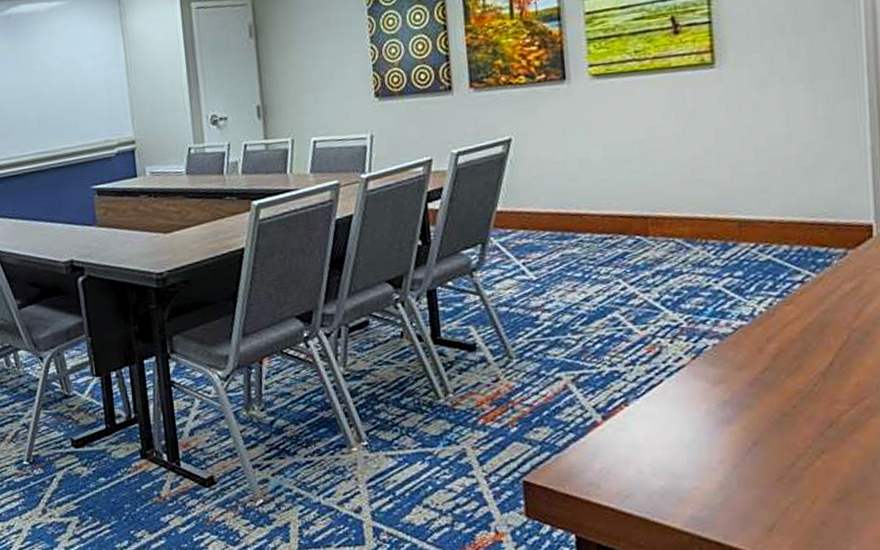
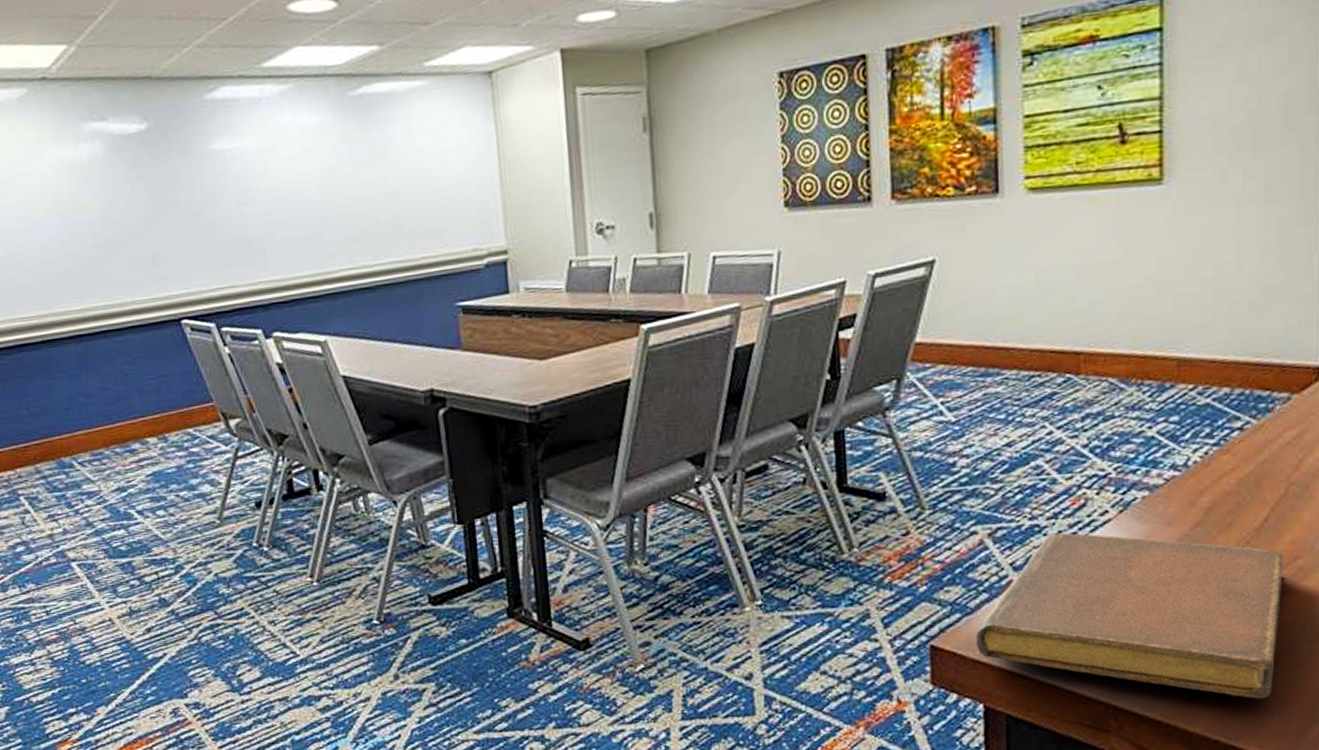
notebook: none [564,377,851,530] -> present [975,532,1284,699]

